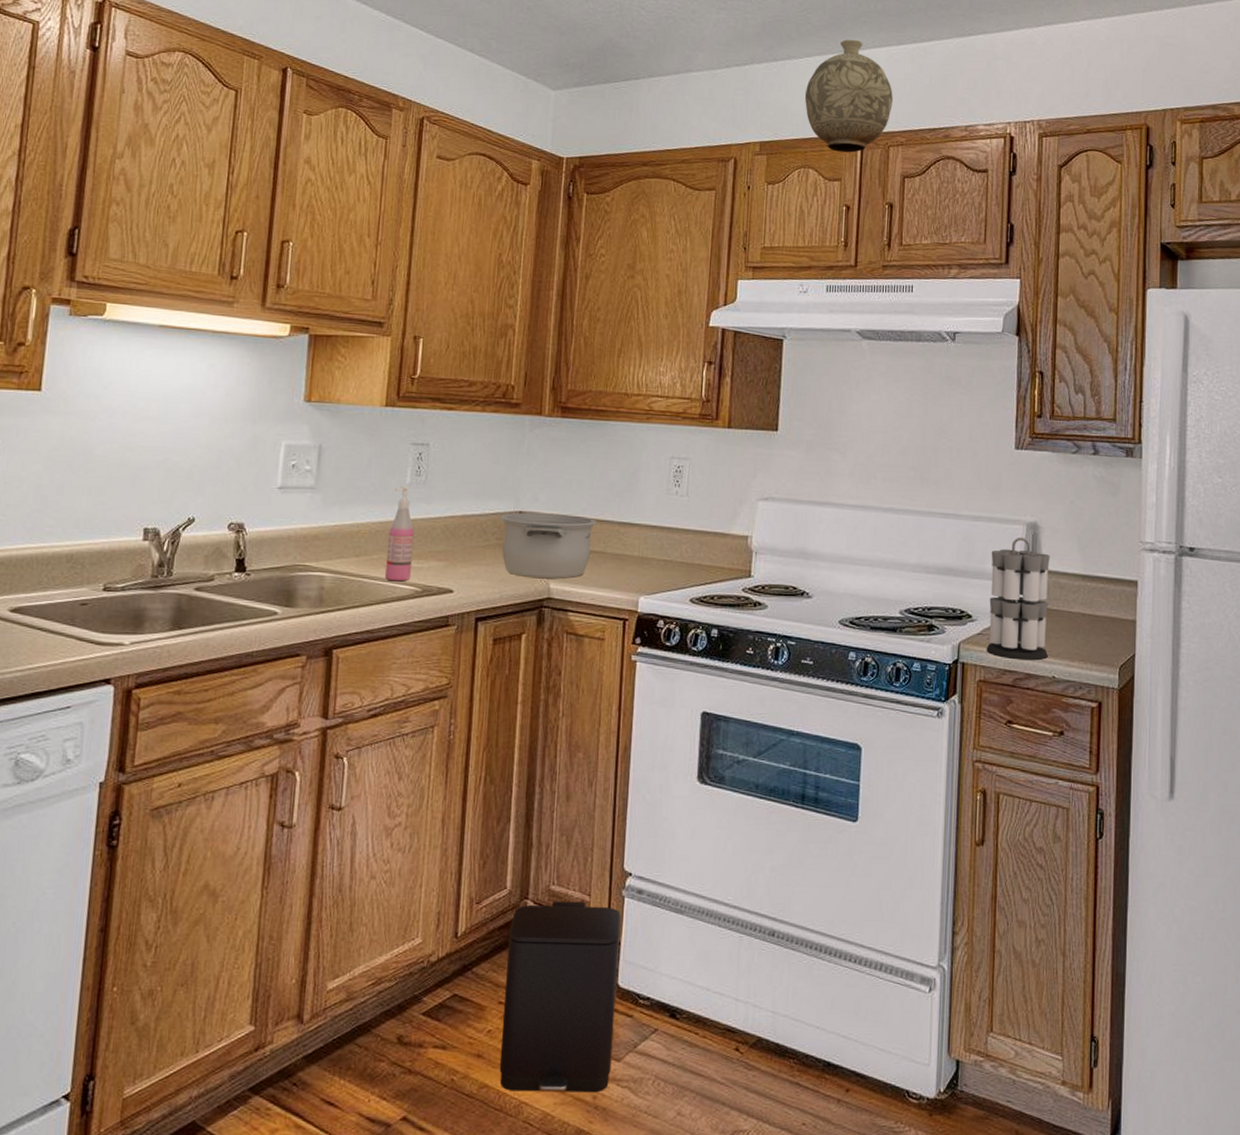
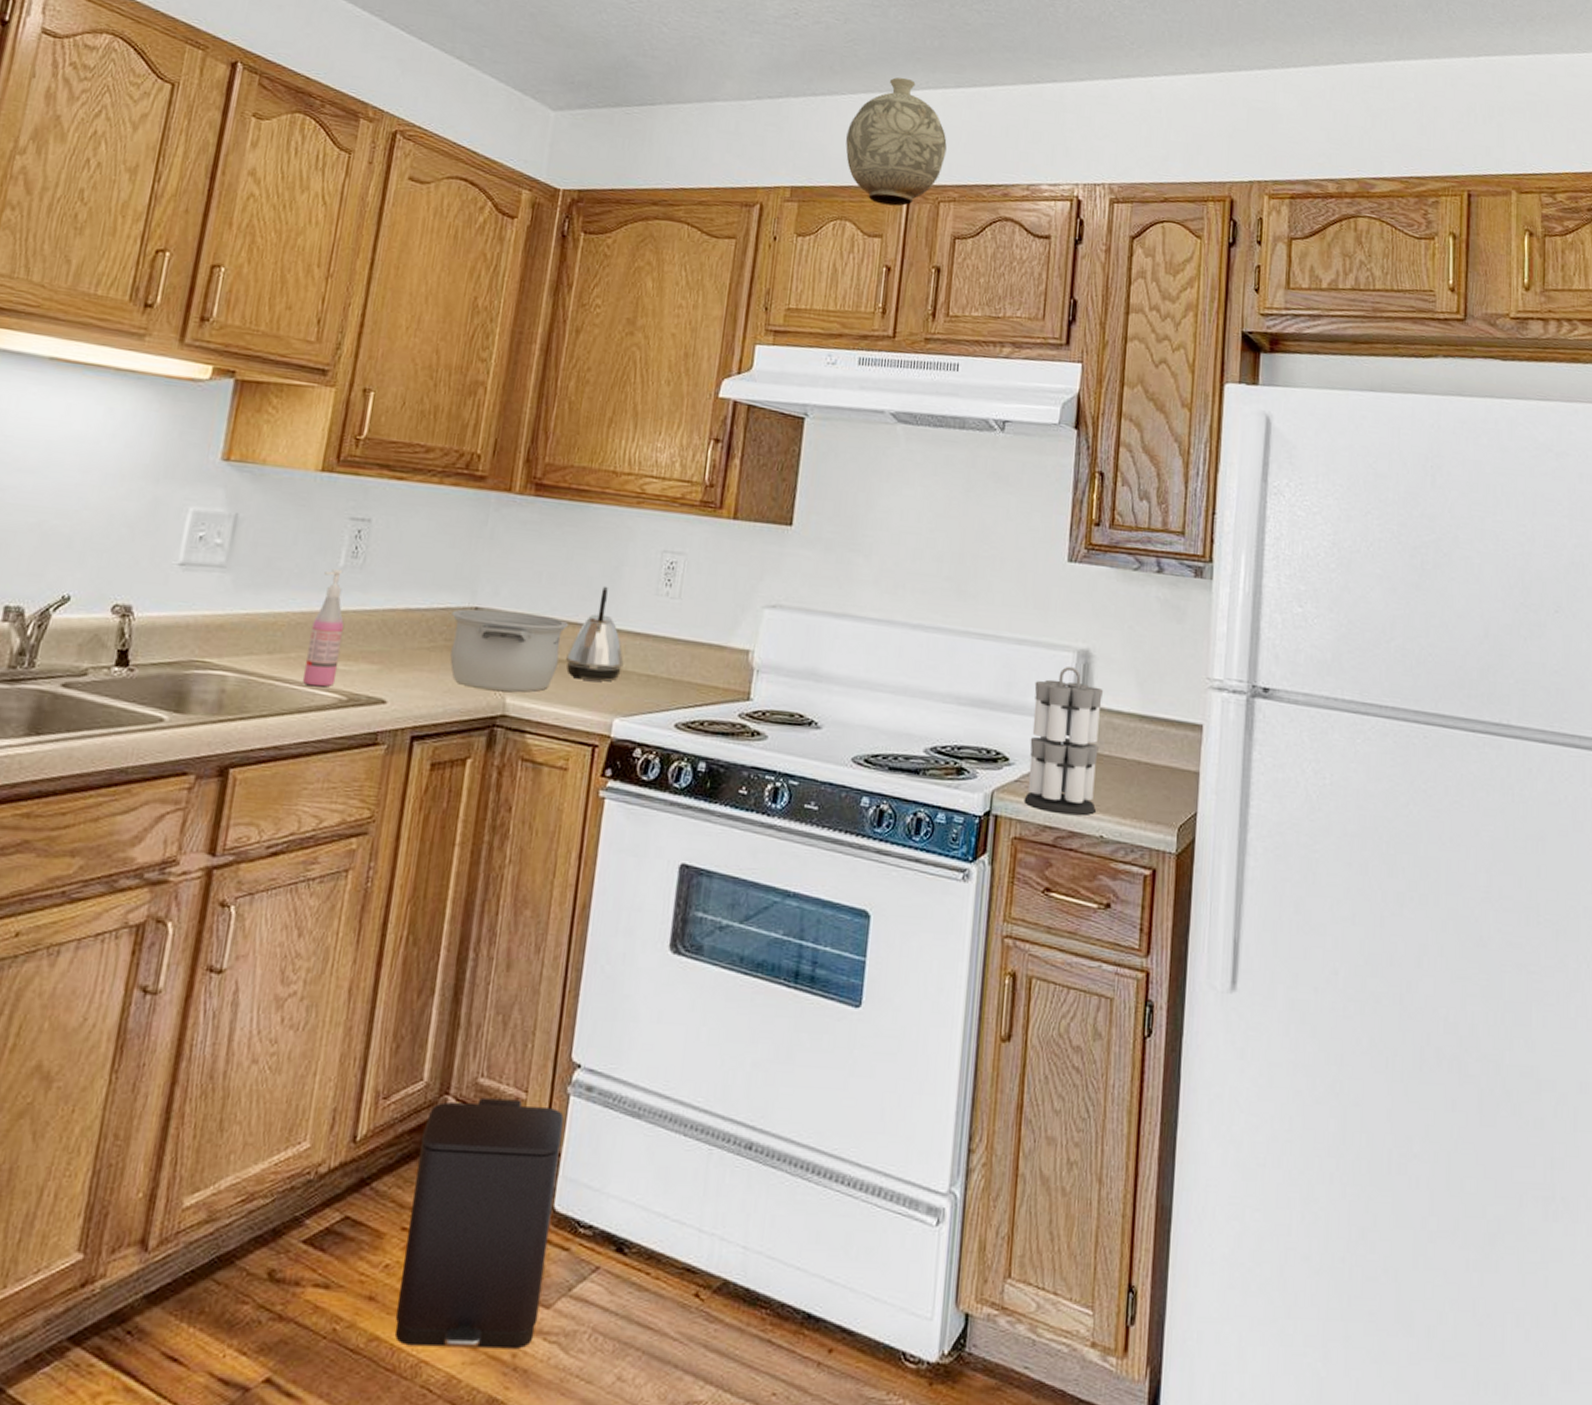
kettle: none [597,488,645,567] -> present [566,585,624,682]

